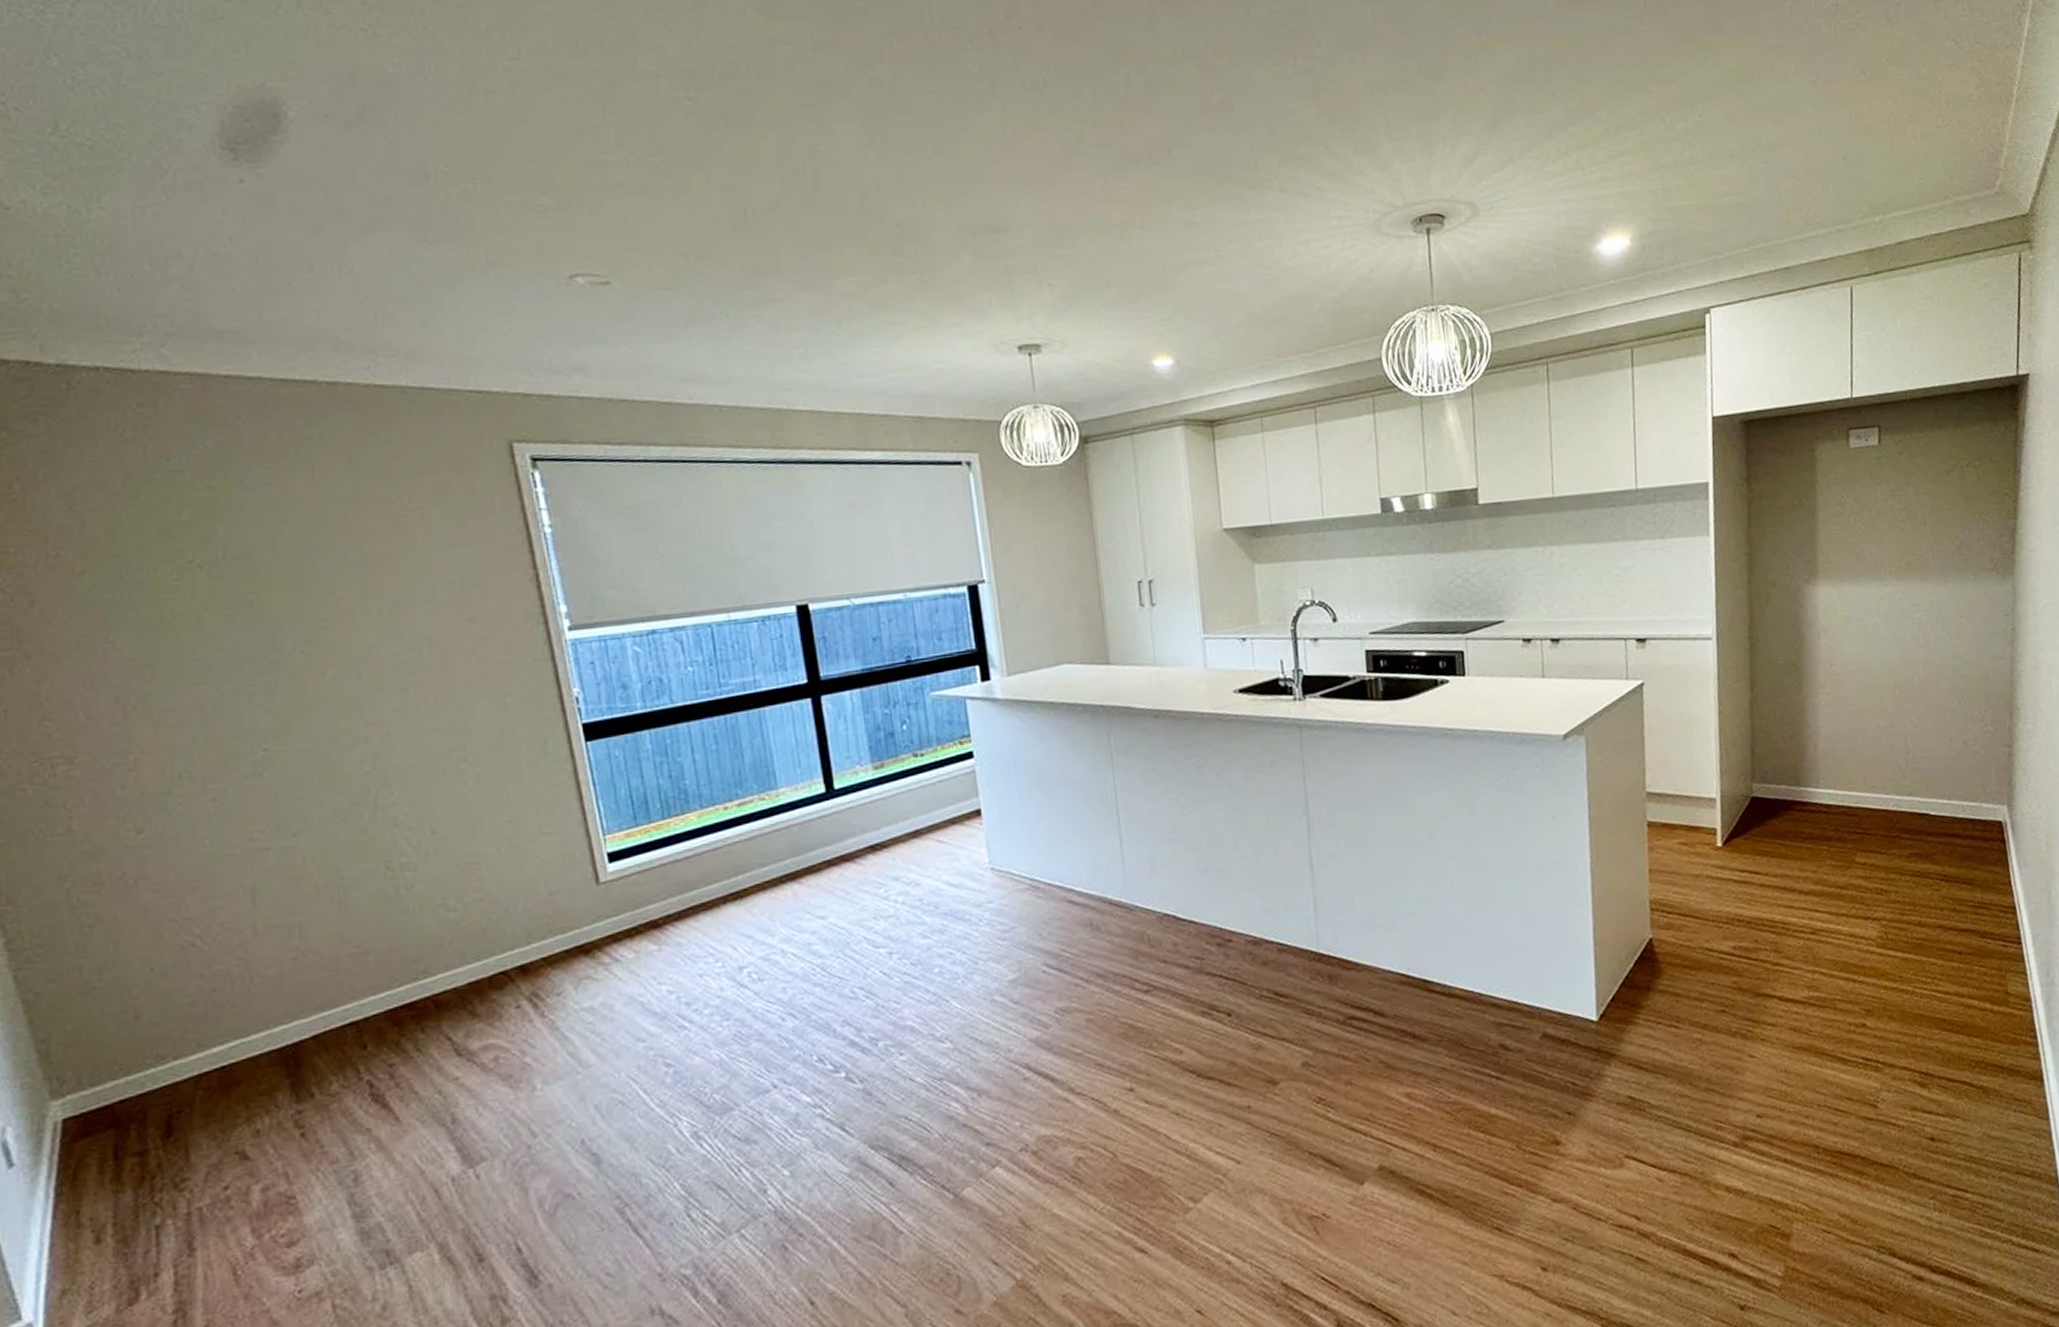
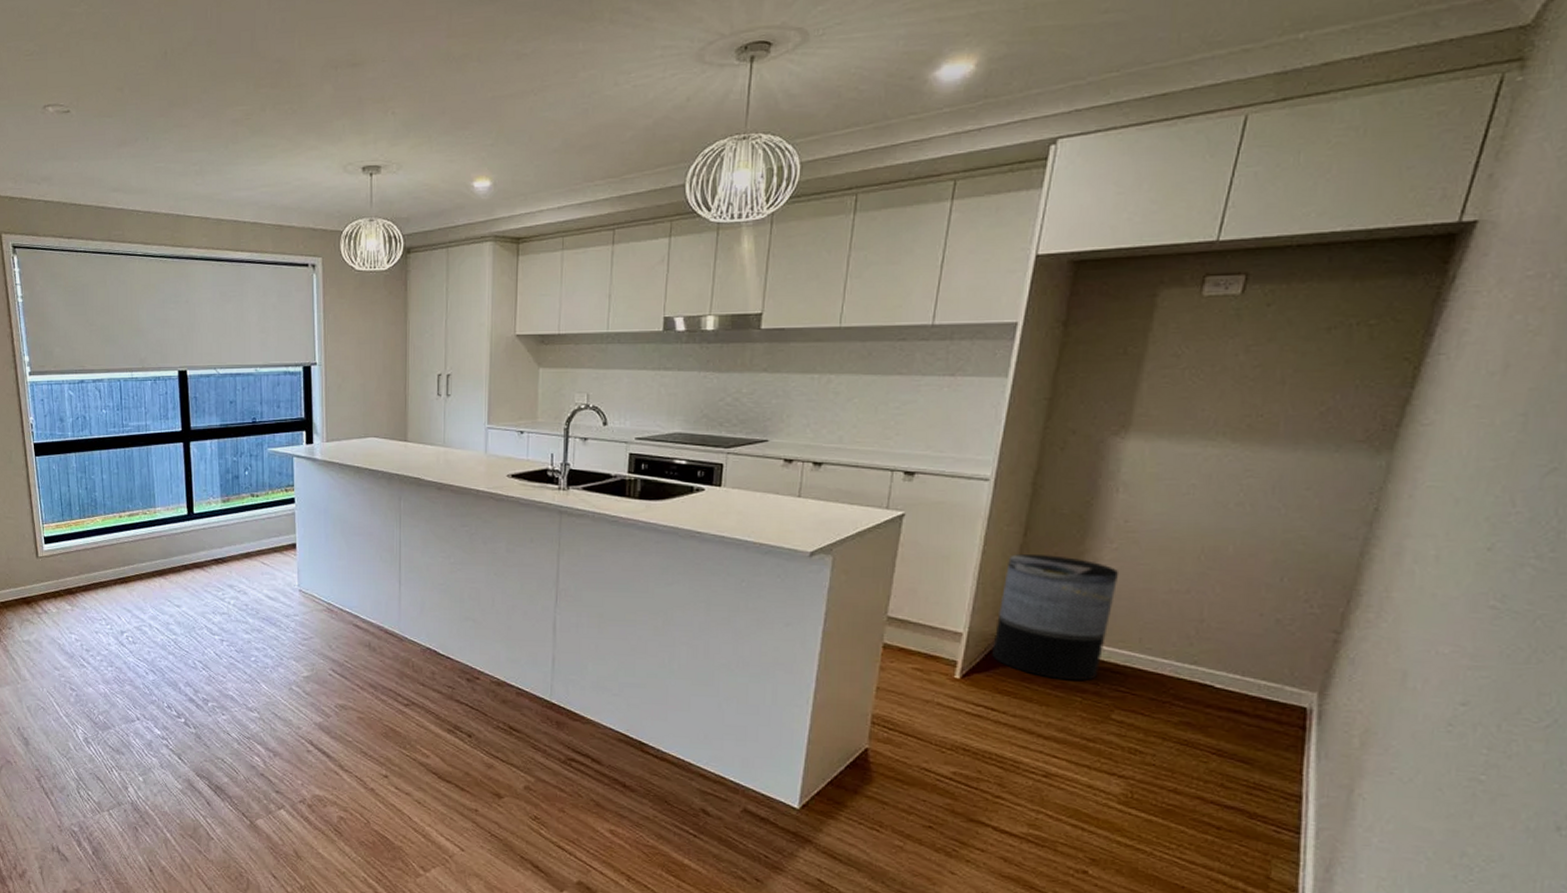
trash can: none [1742,706,1837,831] -> present [992,553,1119,681]

